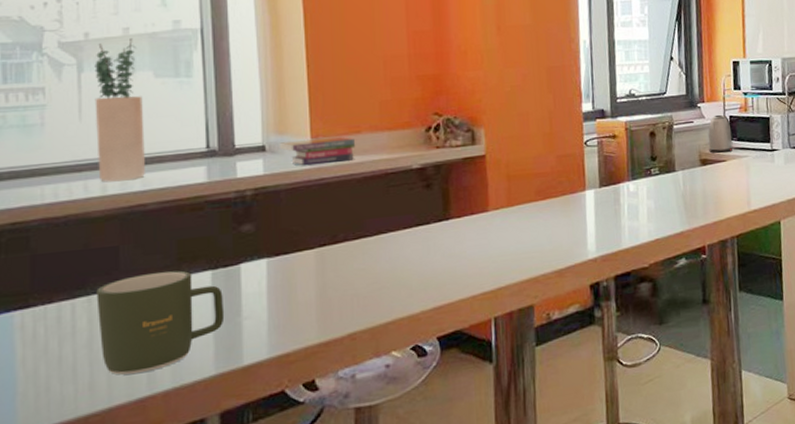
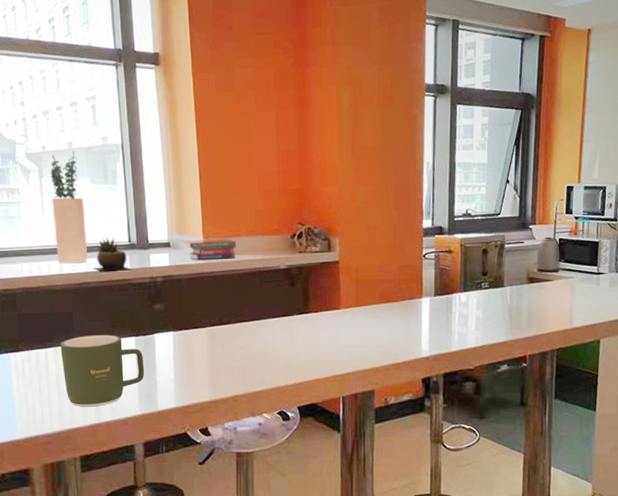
succulent plant: none [153,144,208,189] -> present [93,237,131,271]

